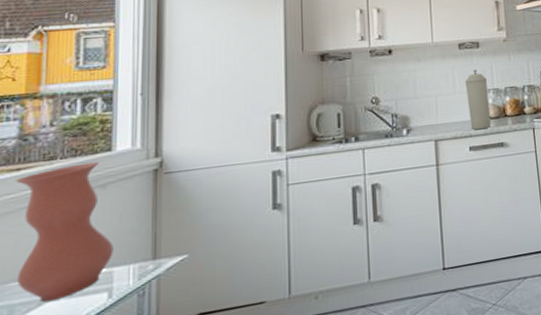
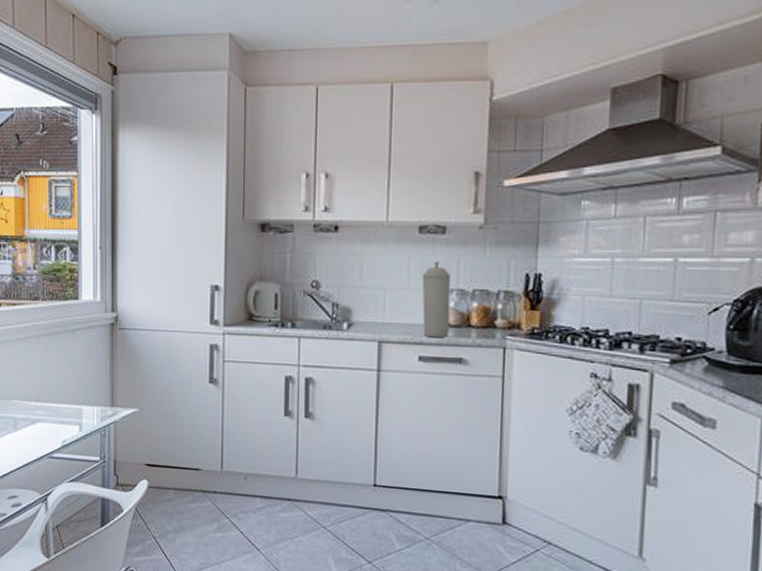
vase: present [15,161,114,303] -> none [12,307,82,423]

